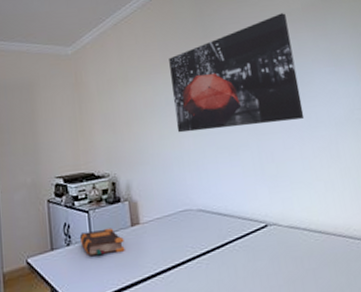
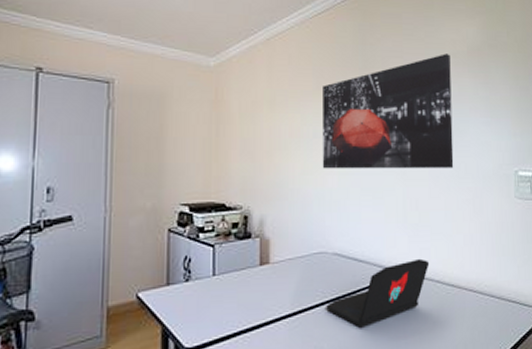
bible: present [79,228,125,257] -> none [200,265,250,295]
laptop: none [197,208,294,279] -> present [326,258,430,328]

